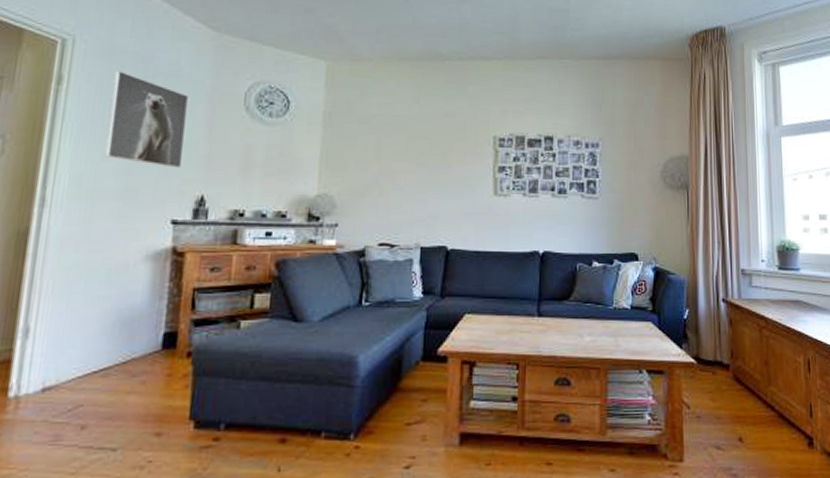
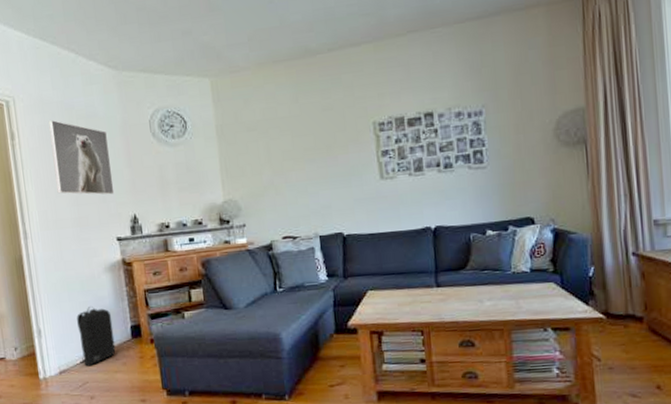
backpack: none [77,303,141,384] -> present [77,307,116,367]

